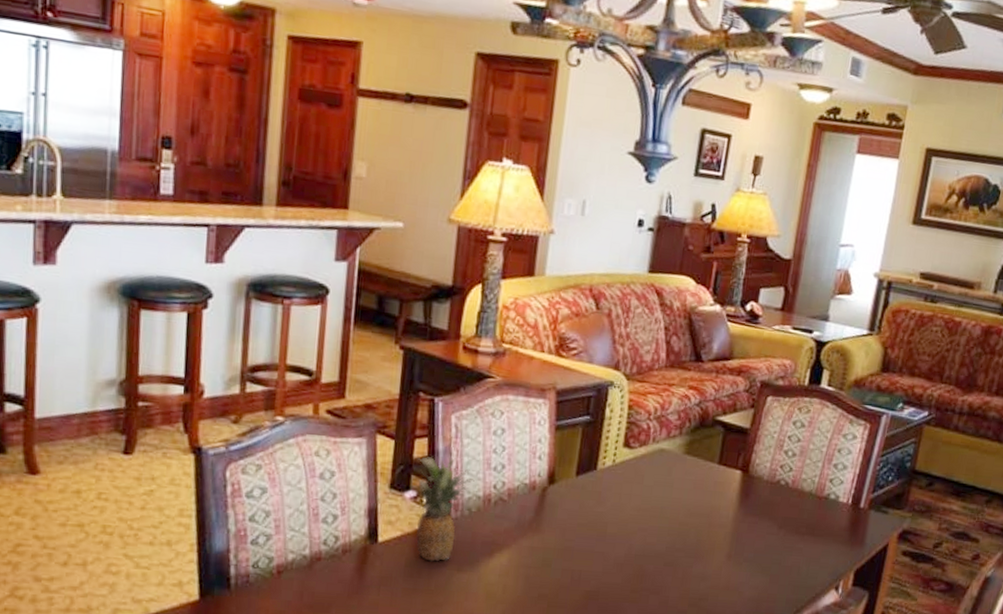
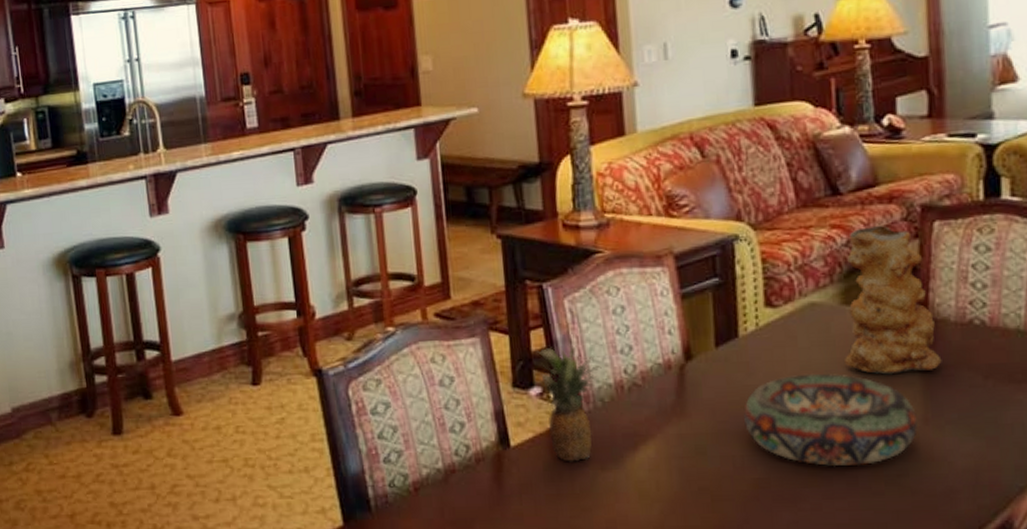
decorative bowl: none [587,508,724,589] -> present [743,373,918,467]
vase: none [677,392,754,517] -> present [845,226,942,375]

